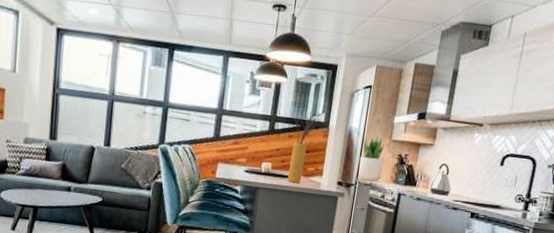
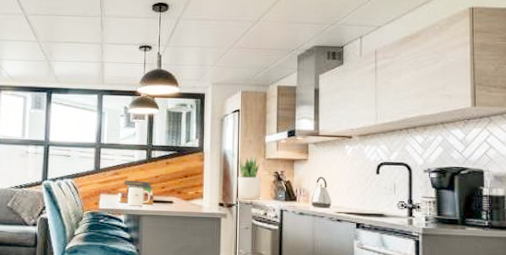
books: none [235,151,274,178] -> present [117,180,154,205]
mug: none [245,158,269,179] -> present [127,187,151,206]
vase: present [287,110,322,184] -> none [169,137,195,208]

